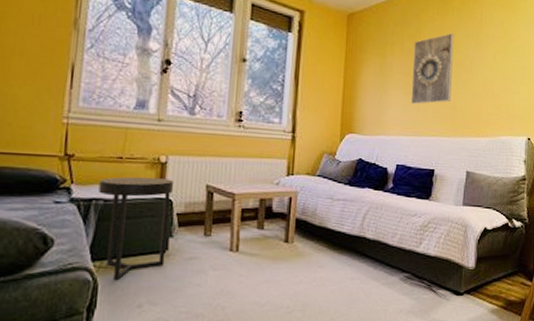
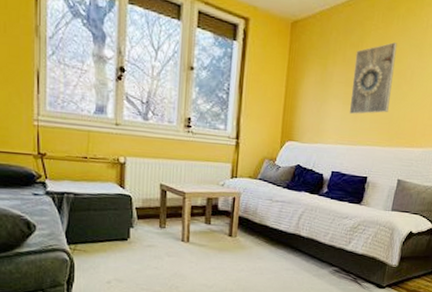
side table: present [99,176,174,281] -> none [69,174,133,261]

